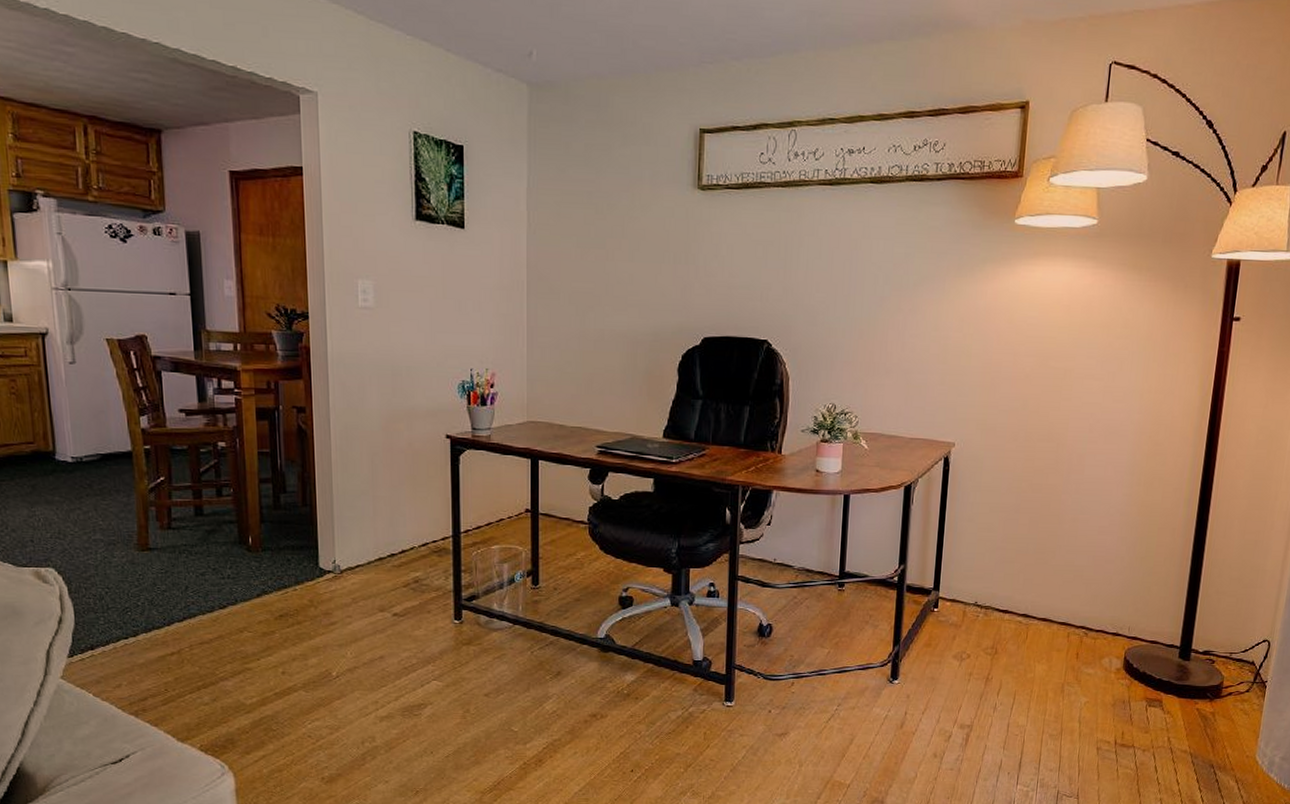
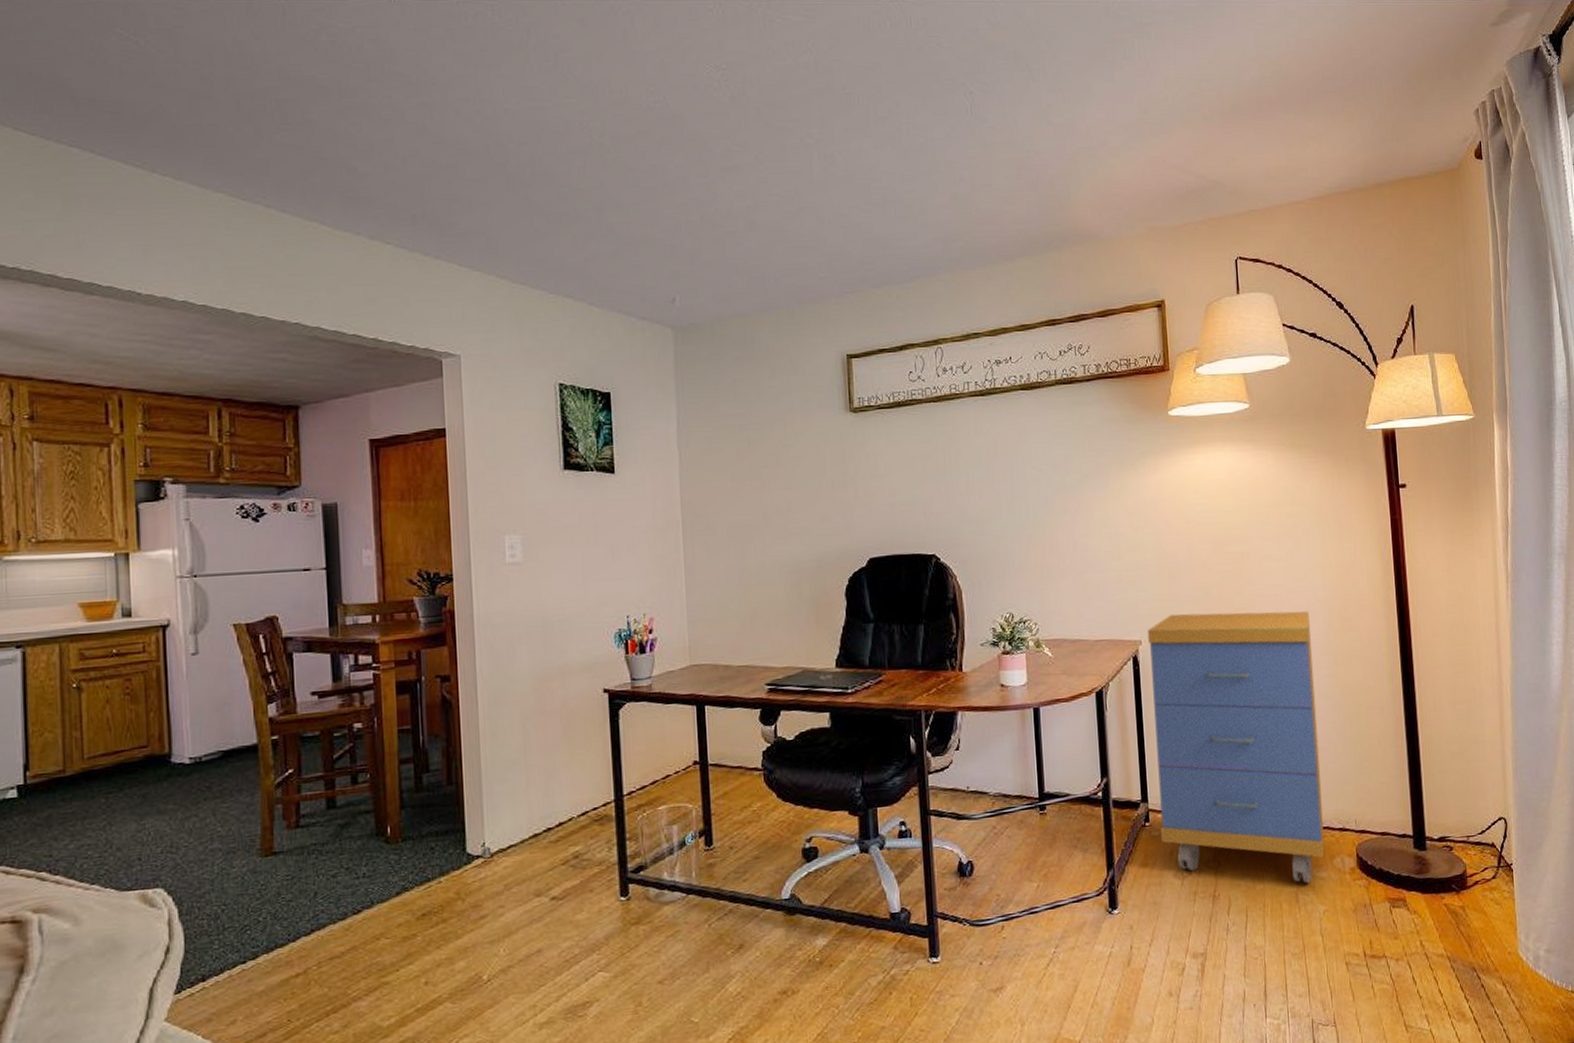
storage cabinet: none [947,421,1120,677] -> present [1147,611,1325,884]

